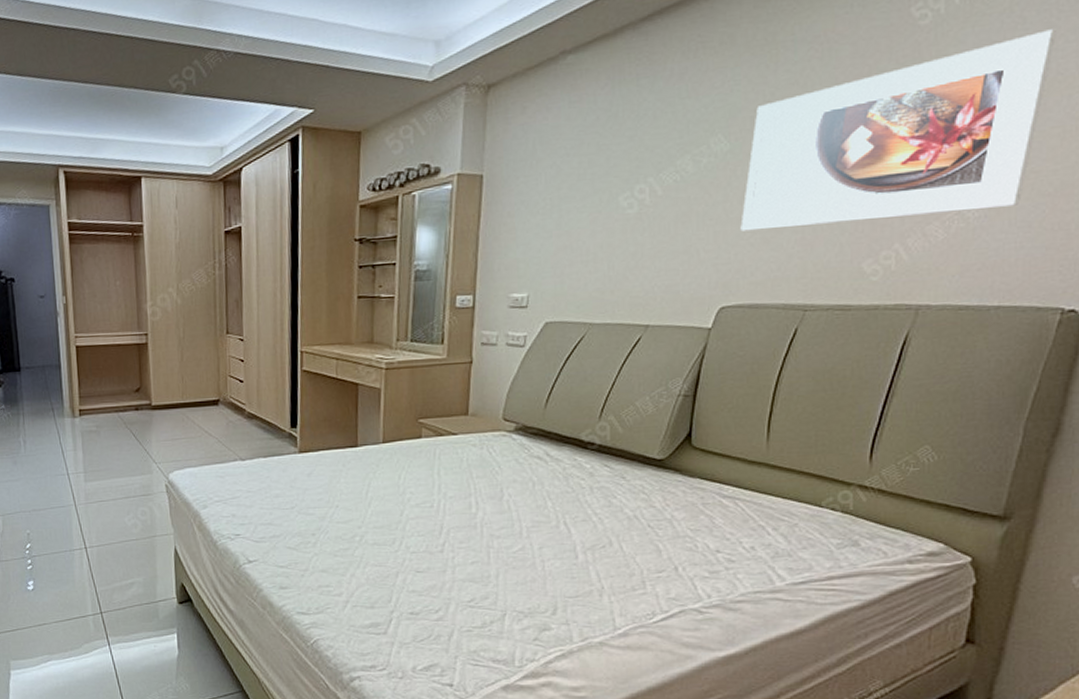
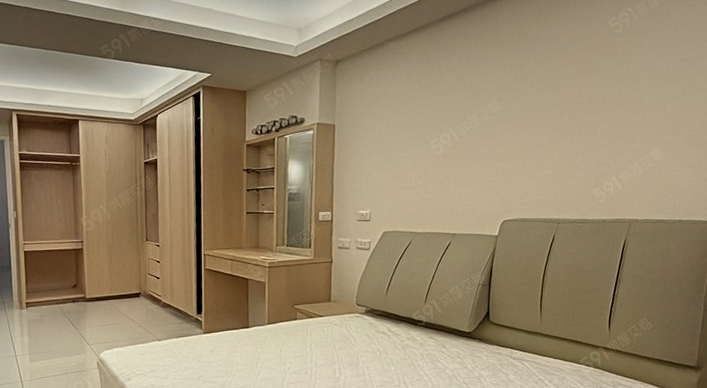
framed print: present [740,29,1056,232] -> none [512,39,697,168]

